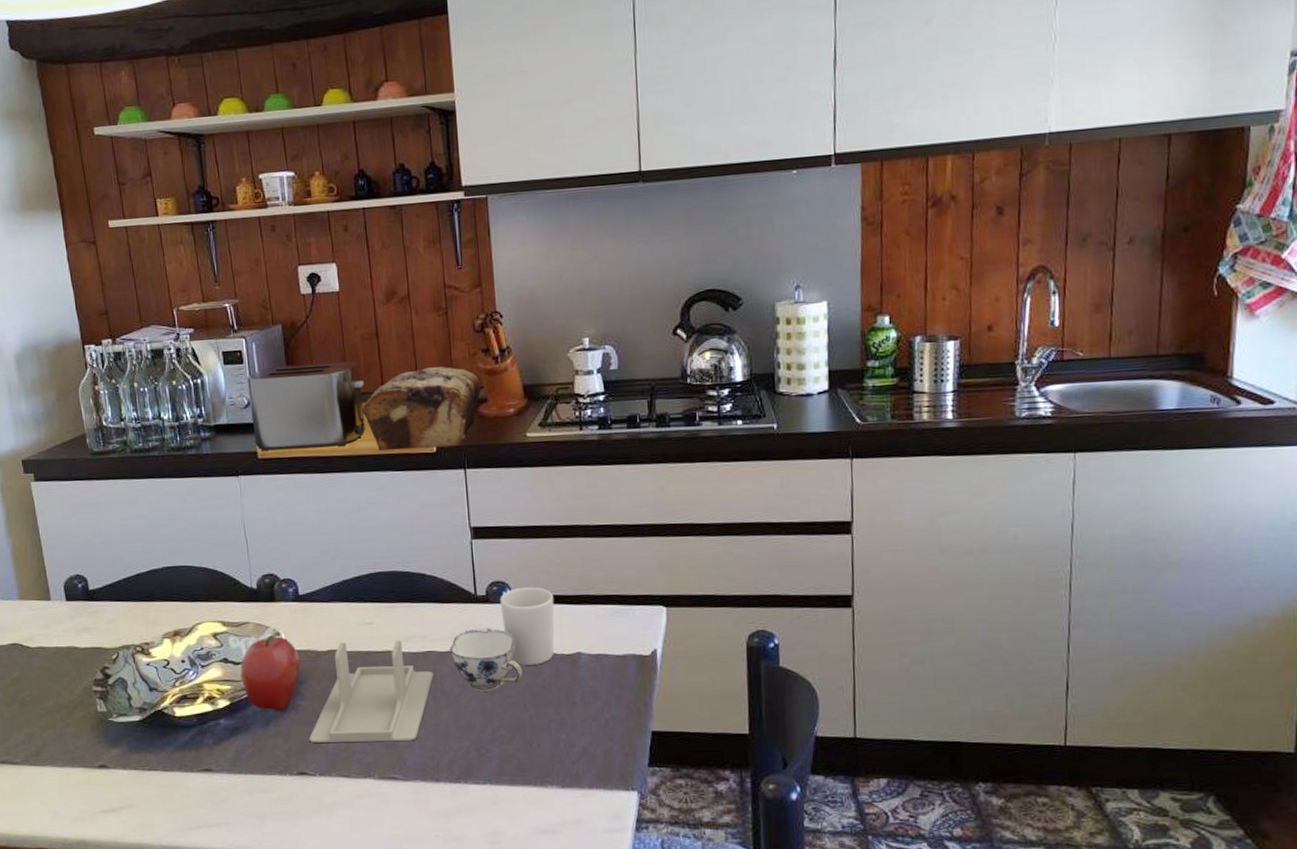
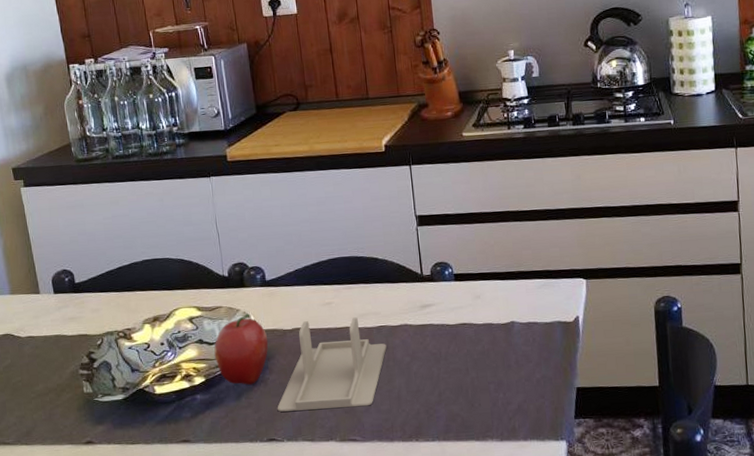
toaster: present [246,360,366,453] -> none [216,73,323,156]
bread loaf: present [362,366,482,452] -> none [319,77,423,152]
teacup: present [450,628,523,692] -> none [400,303,465,360]
mug: present [500,586,555,666] -> none [443,266,491,335]

